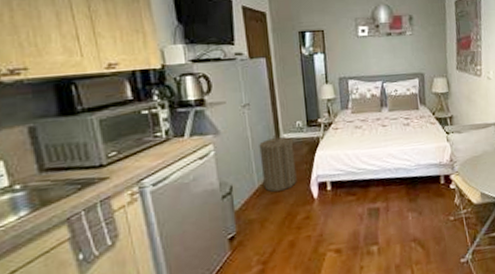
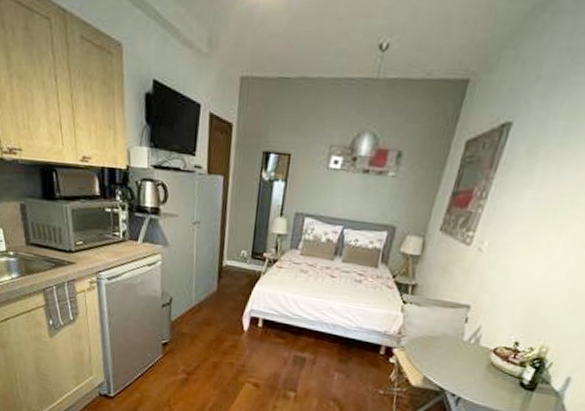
laundry hamper: present [259,135,297,192] -> none [200,259,235,315]

